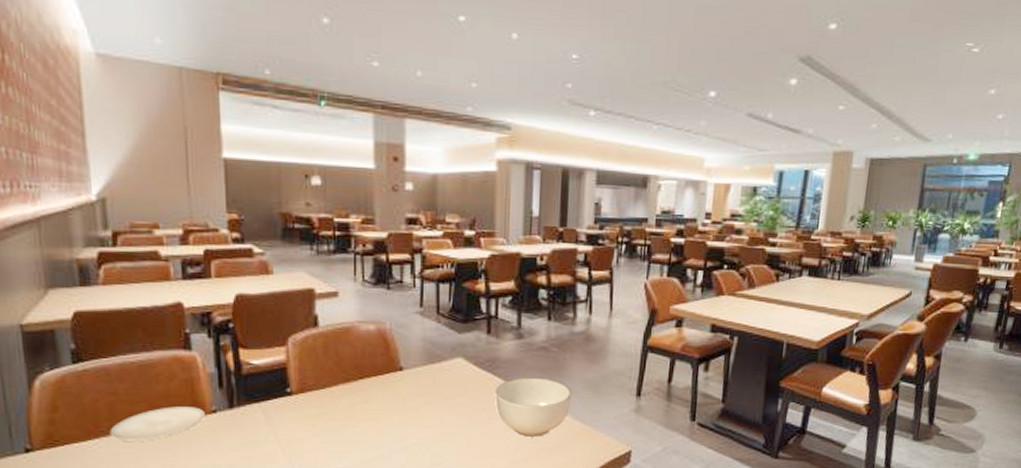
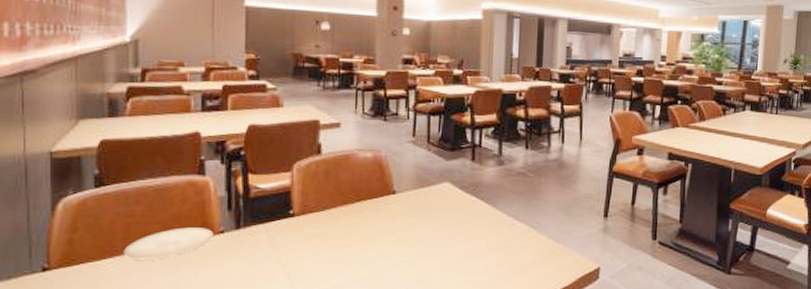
bowl: present [495,377,572,437] -> none [478,200,547,255]

